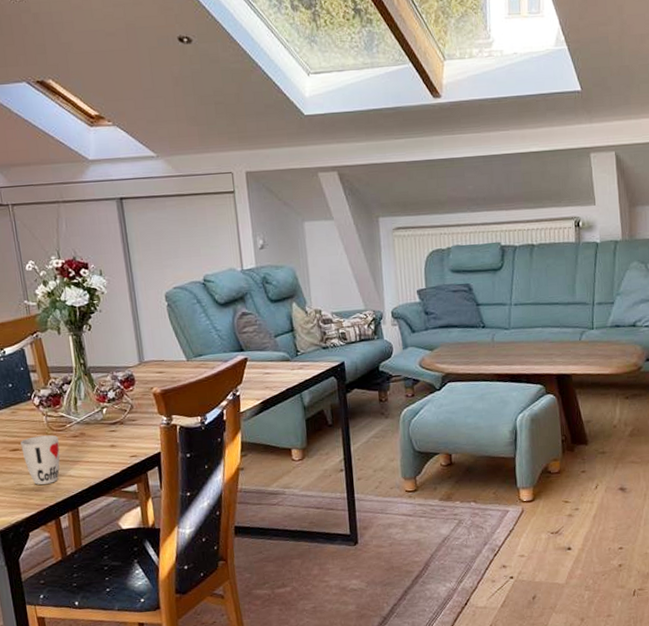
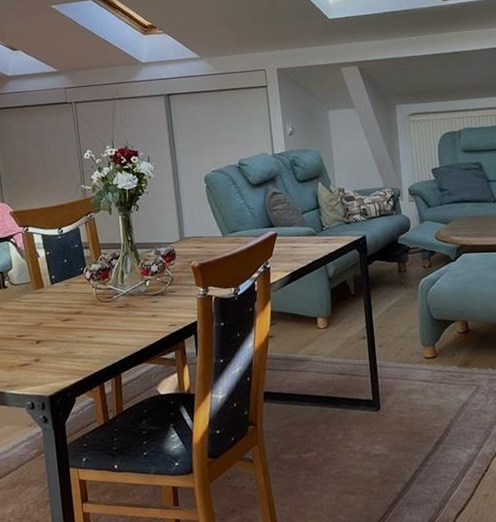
cup: present [20,435,61,485] -> none [72,306,107,352]

